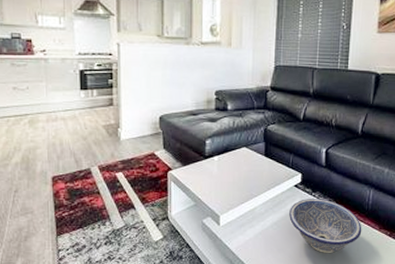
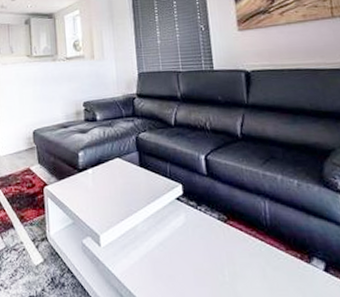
decorative bowl: present [289,199,362,254] -> none [174,213,265,282]

